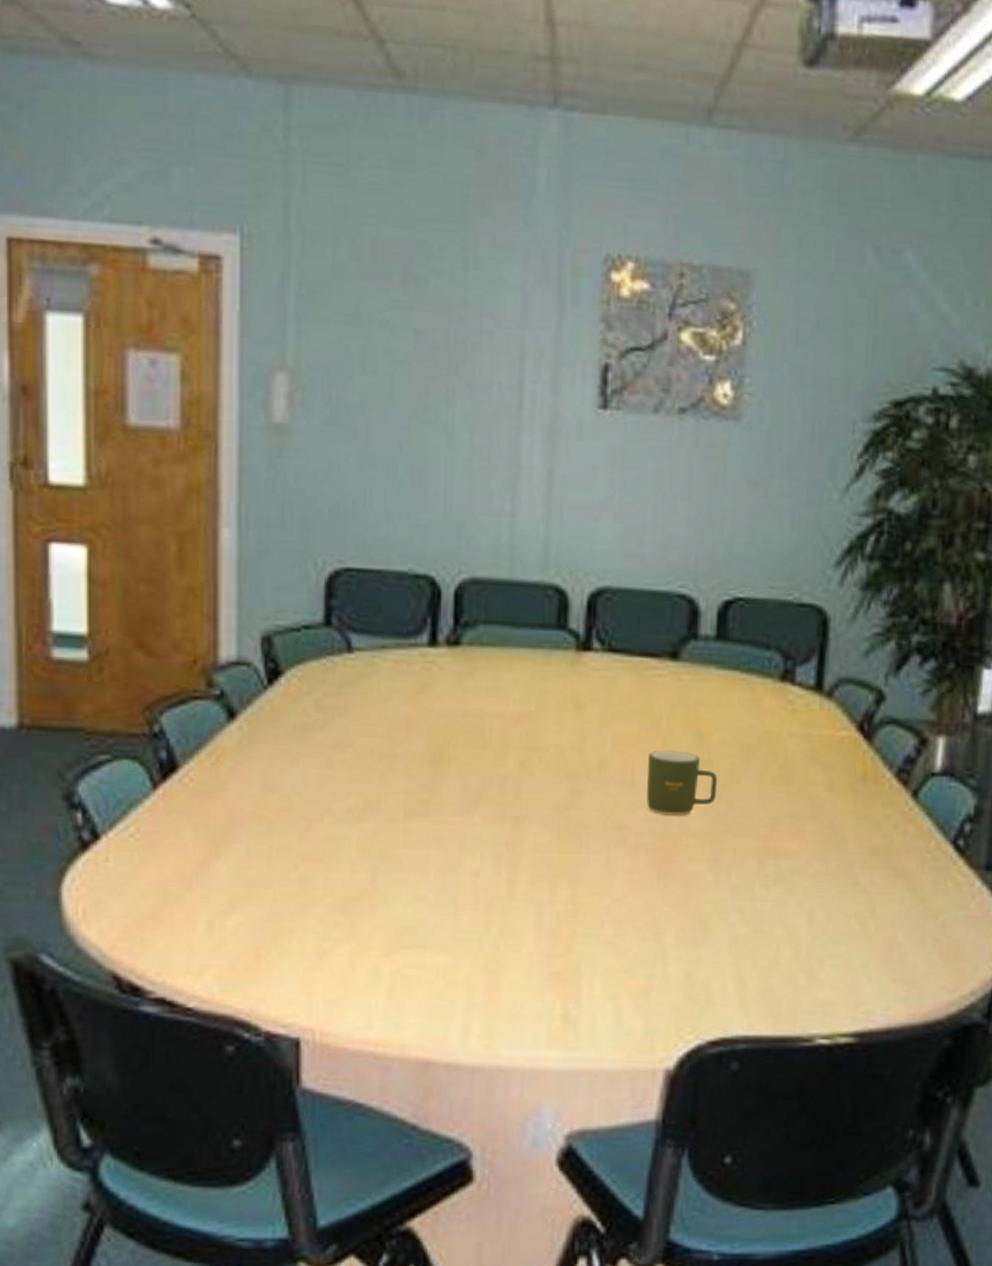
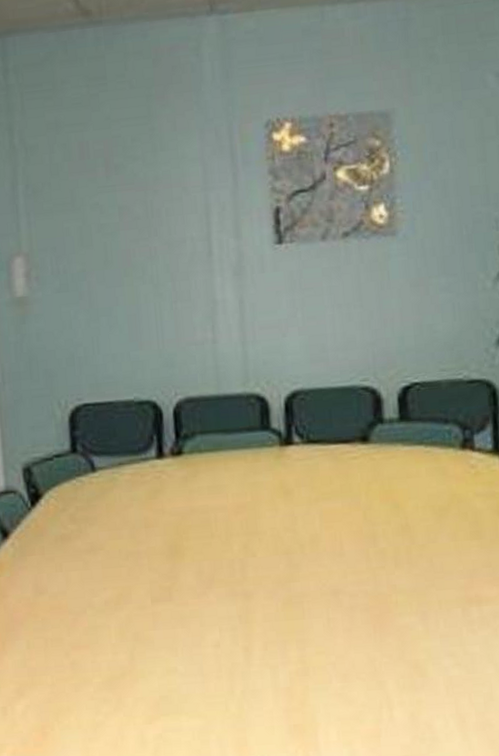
mug: present [647,750,718,816] -> none [353,520,417,578]

